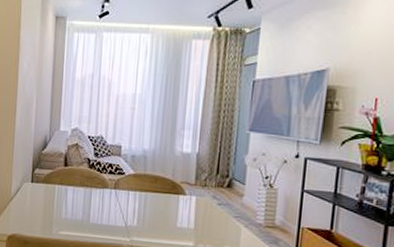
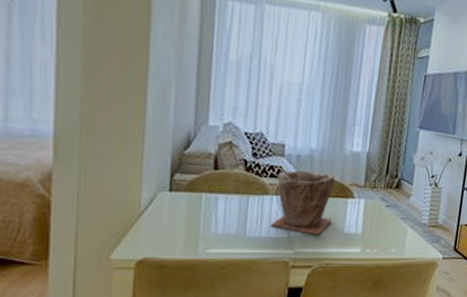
plant pot: none [110,168,167,227] -> present [270,170,336,235]

